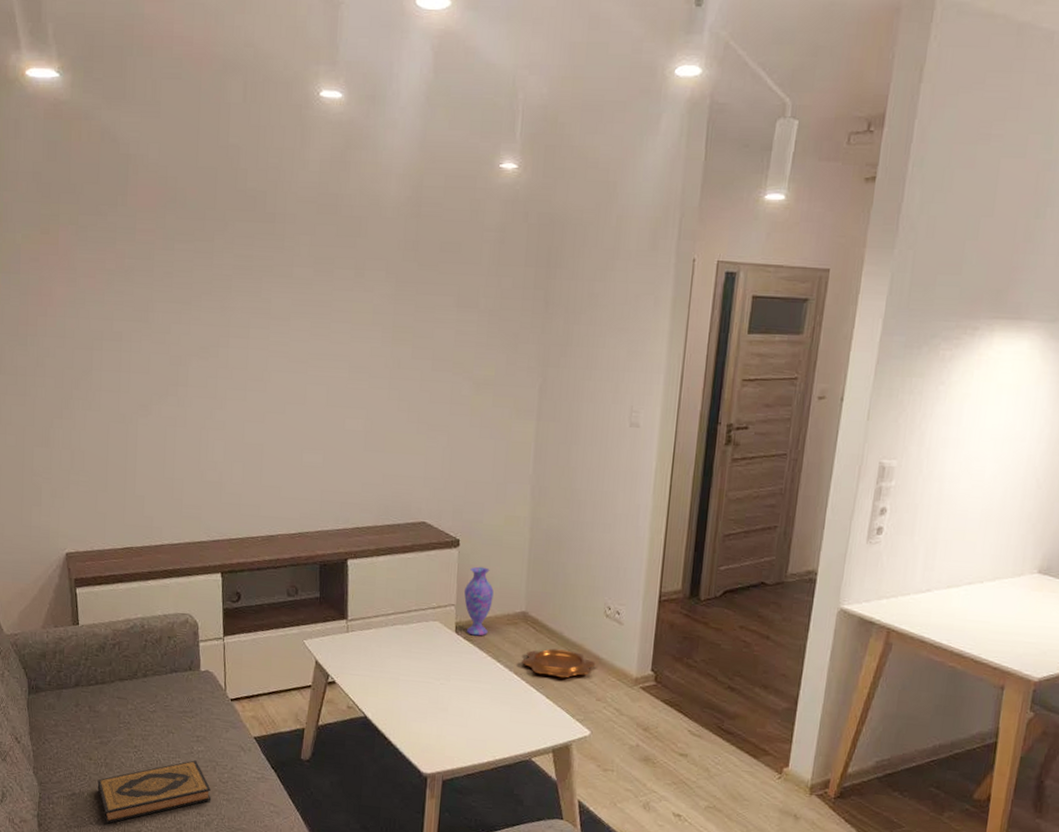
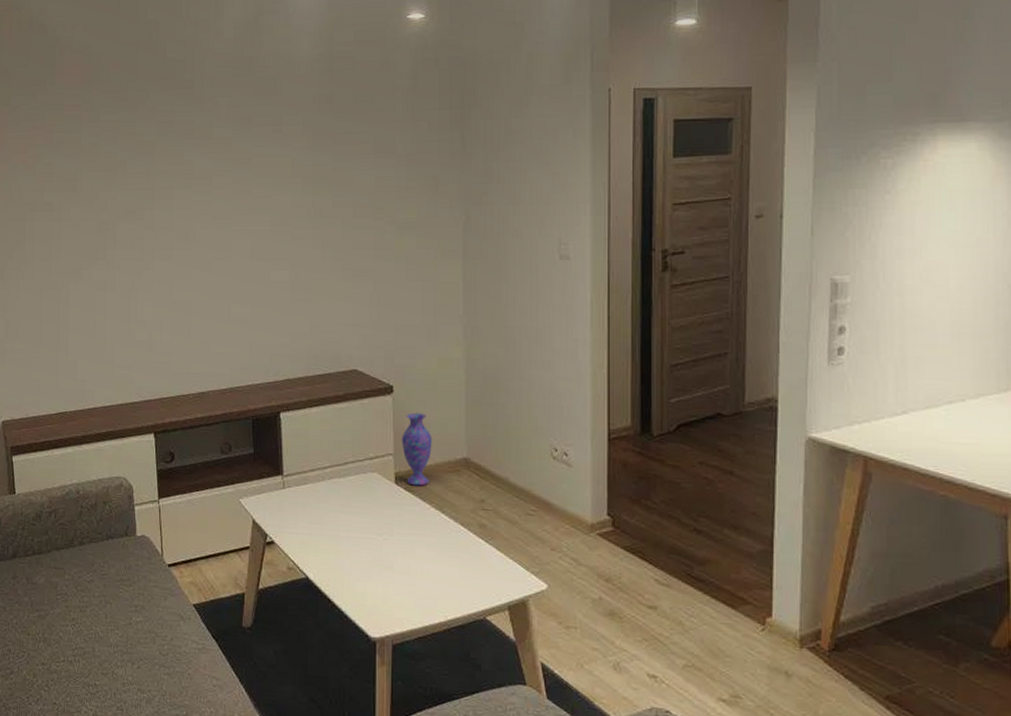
hardback book: present [97,760,212,824] -> none [36,632,152,704]
decorative bowl: present [522,648,596,678] -> none [468,496,547,527]

